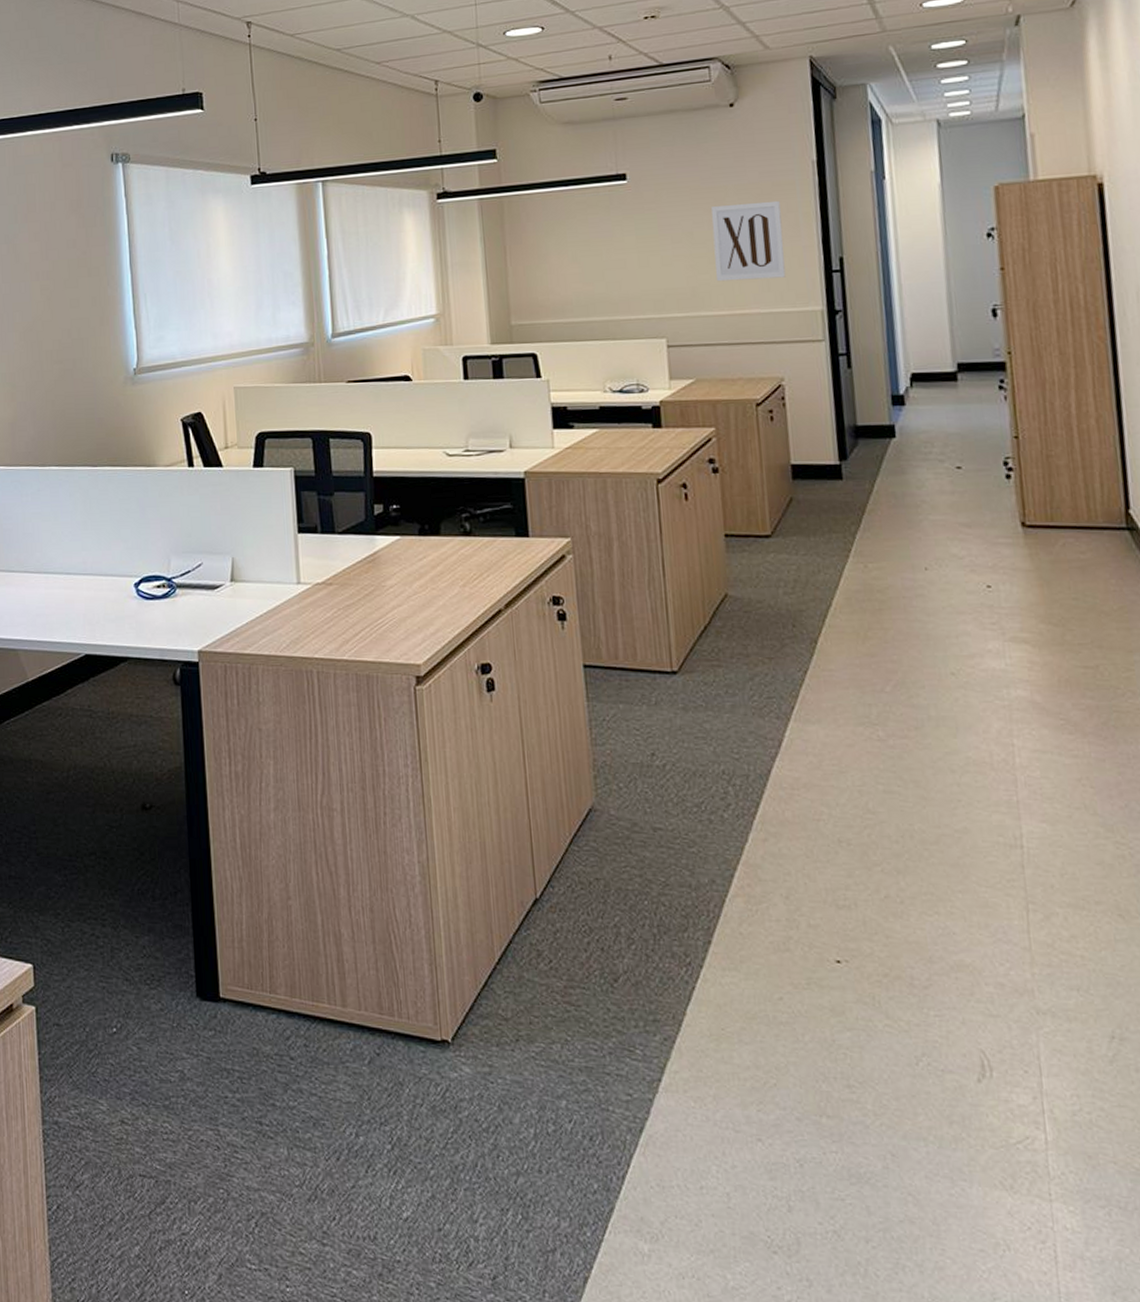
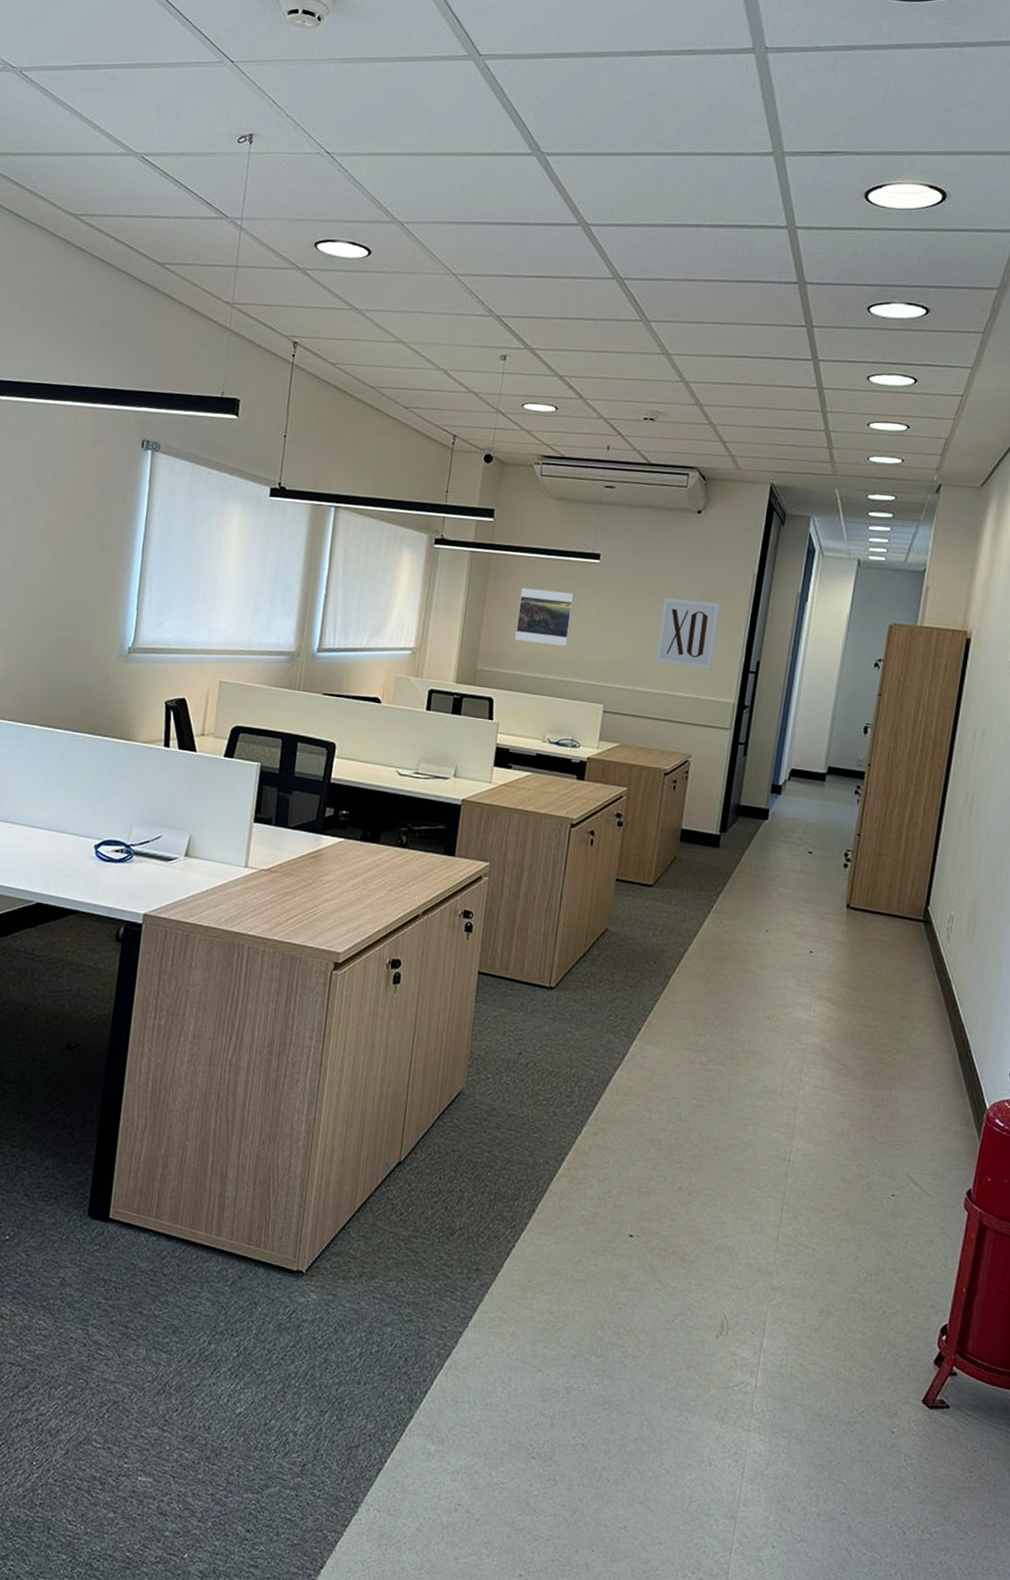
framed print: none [544,222,610,285] -> present [514,587,574,647]

